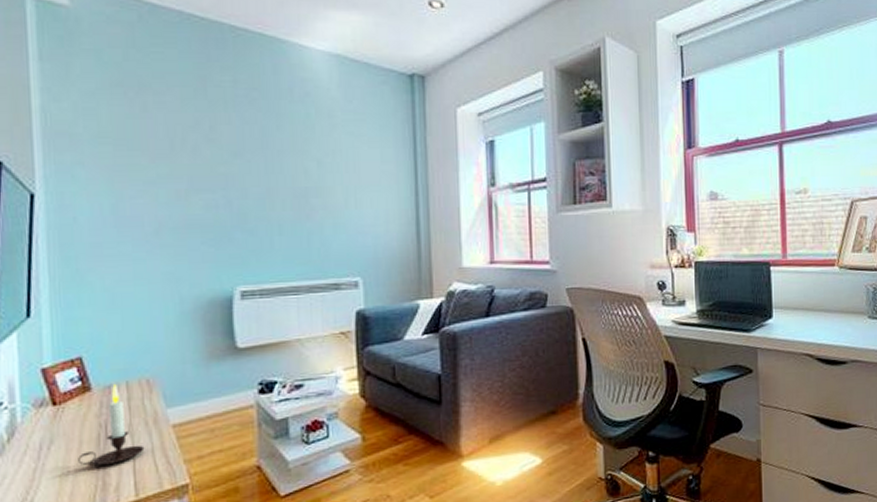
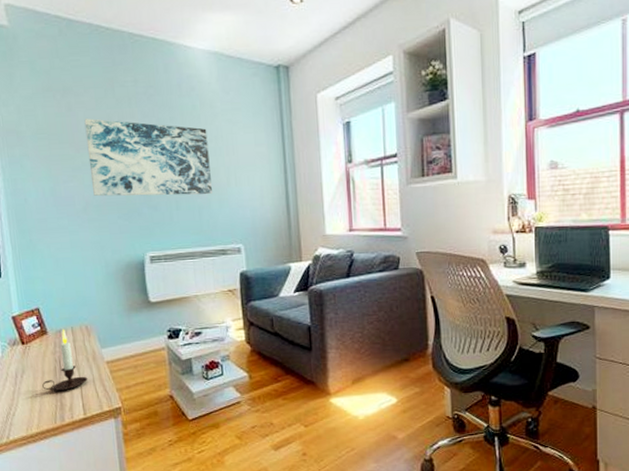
wall art: none [164,122,326,218] -> present [84,118,212,197]

